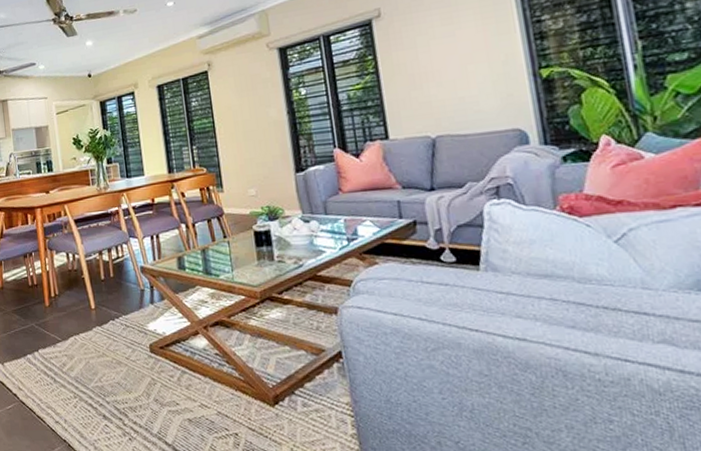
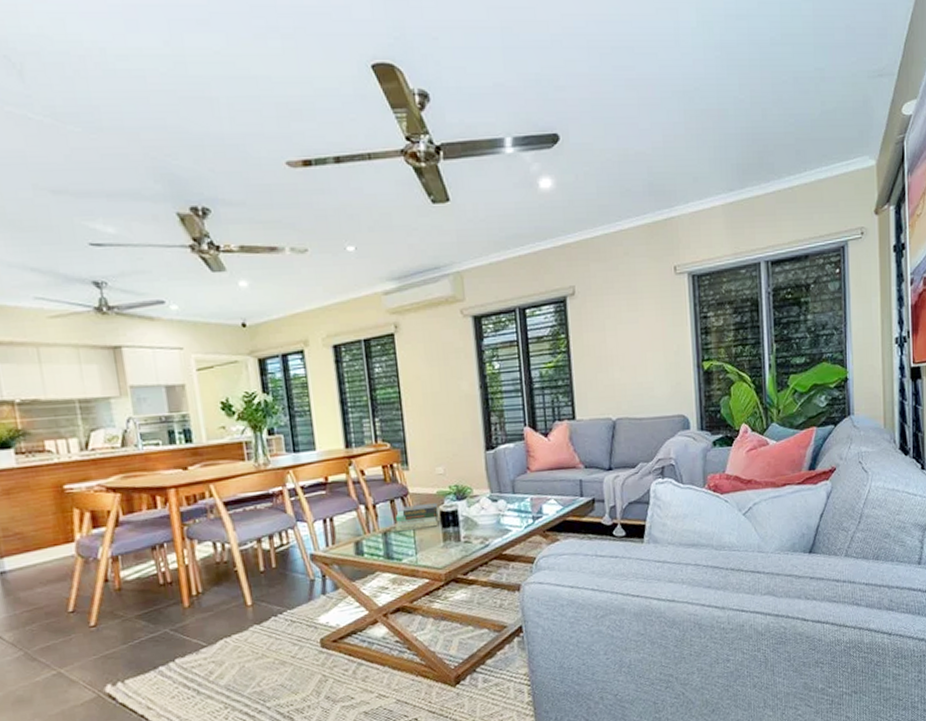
books: none [212,222,253,250] -> present [394,502,440,532]

